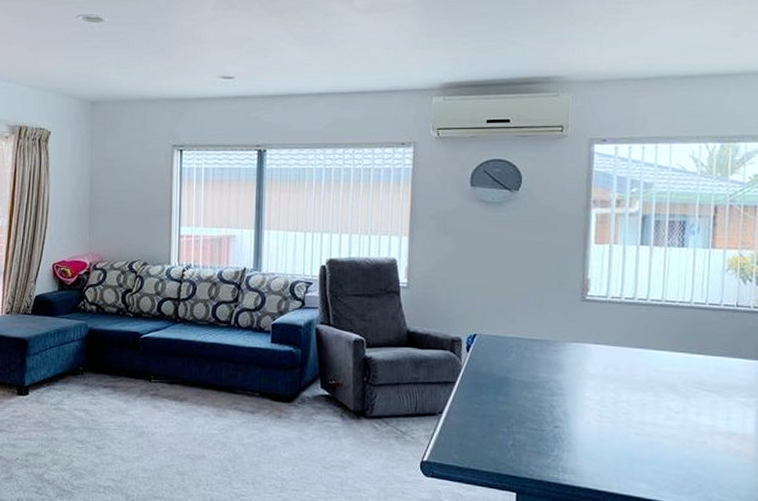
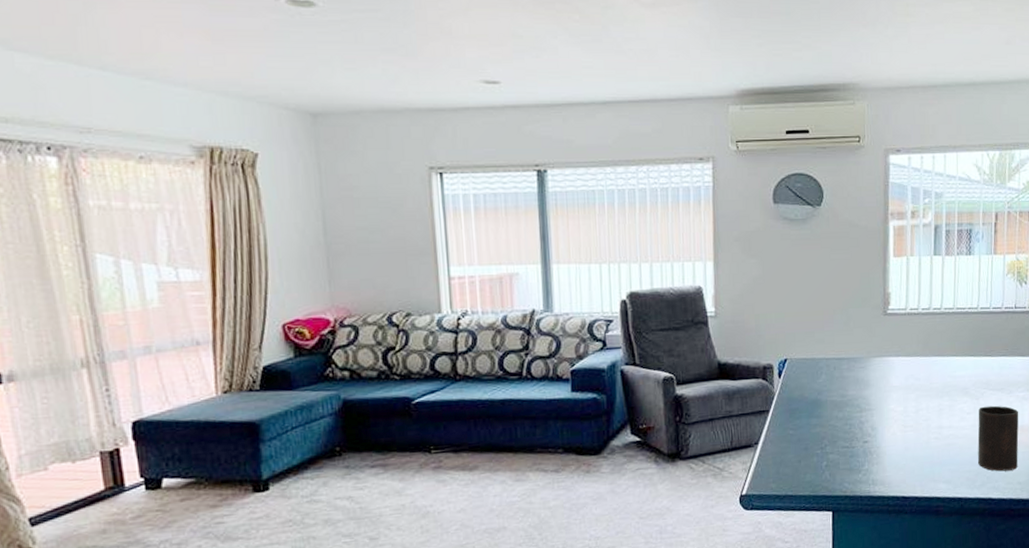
cup: none [687,407,740,482] -> present [977,405,1019,472]

